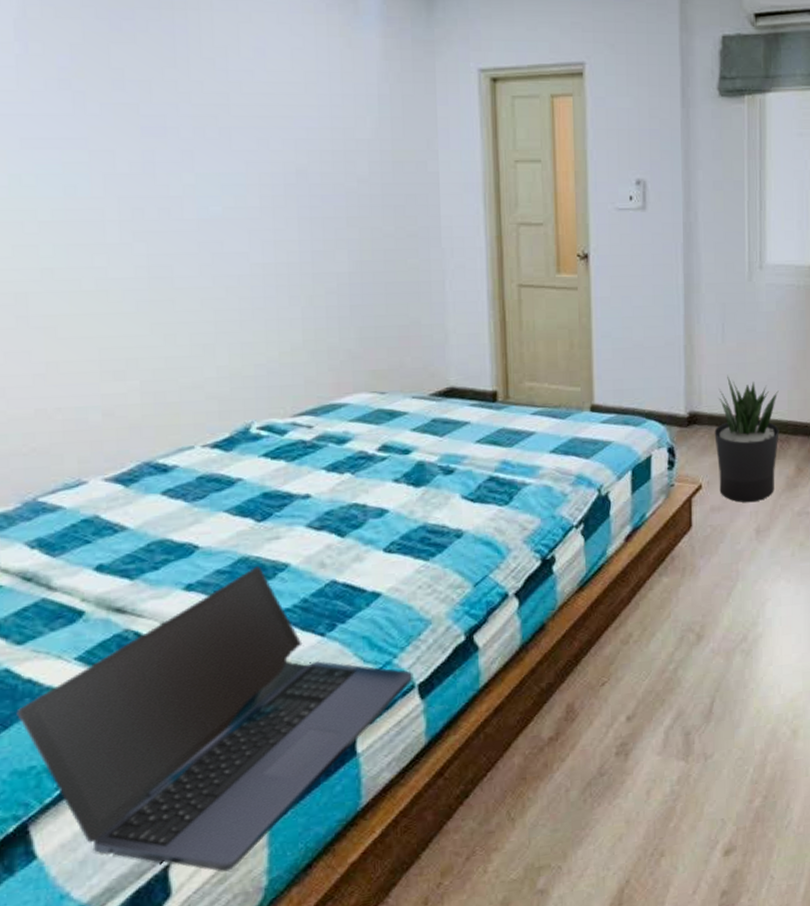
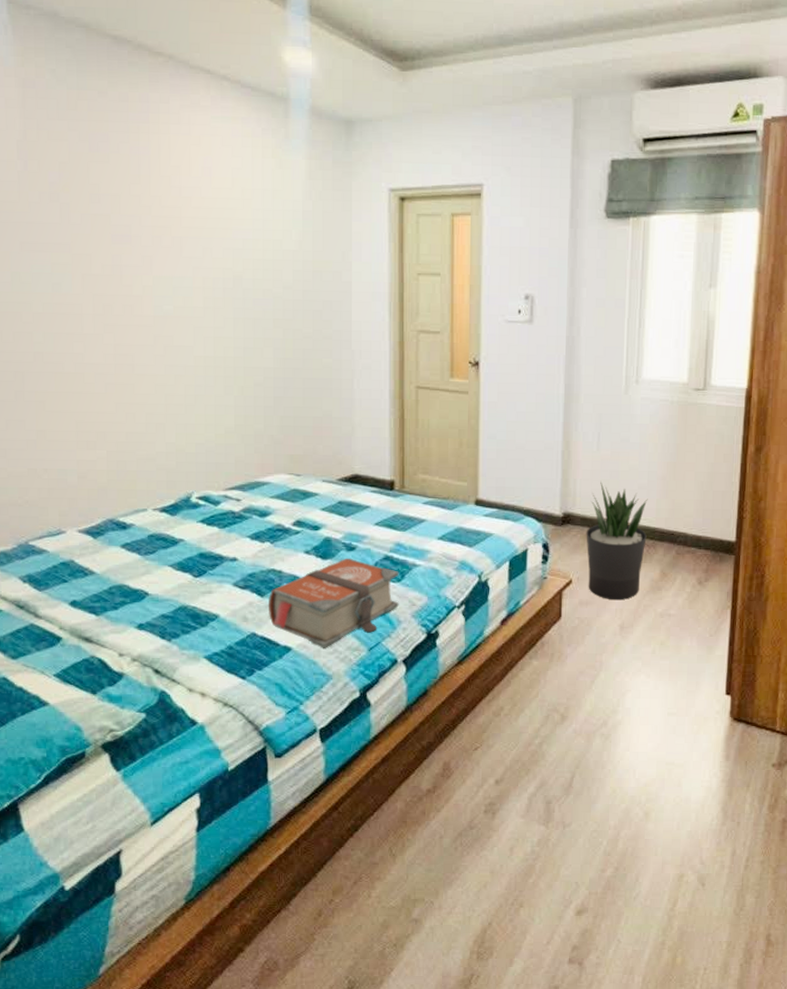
laptop: present [16,566,414,872] -> none [11,615,316,863]
bible: none [351,482,508,590] -> present [269,558,399,648]

